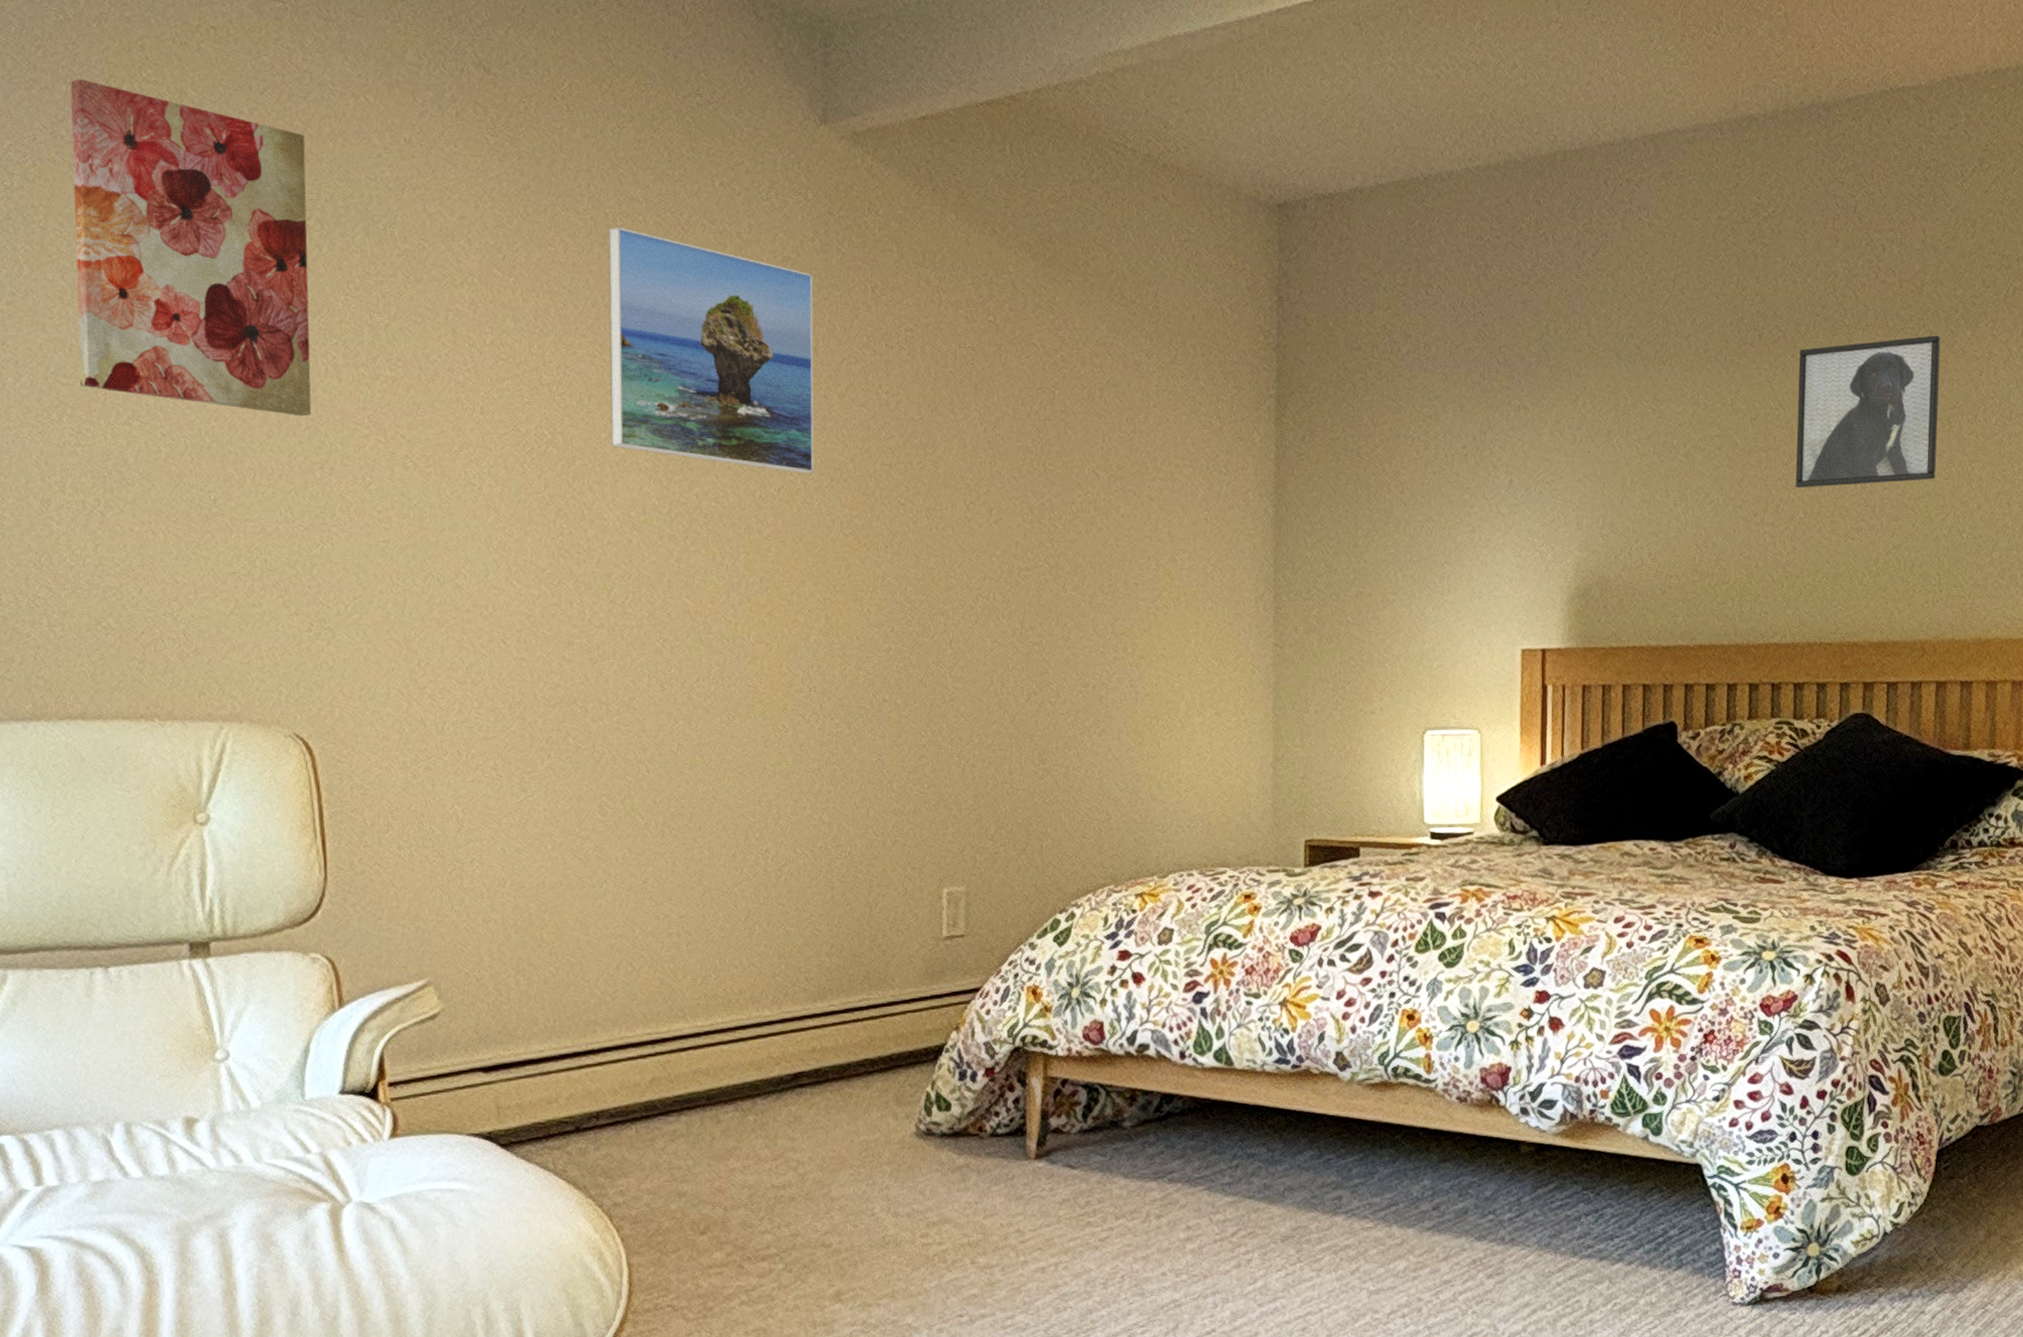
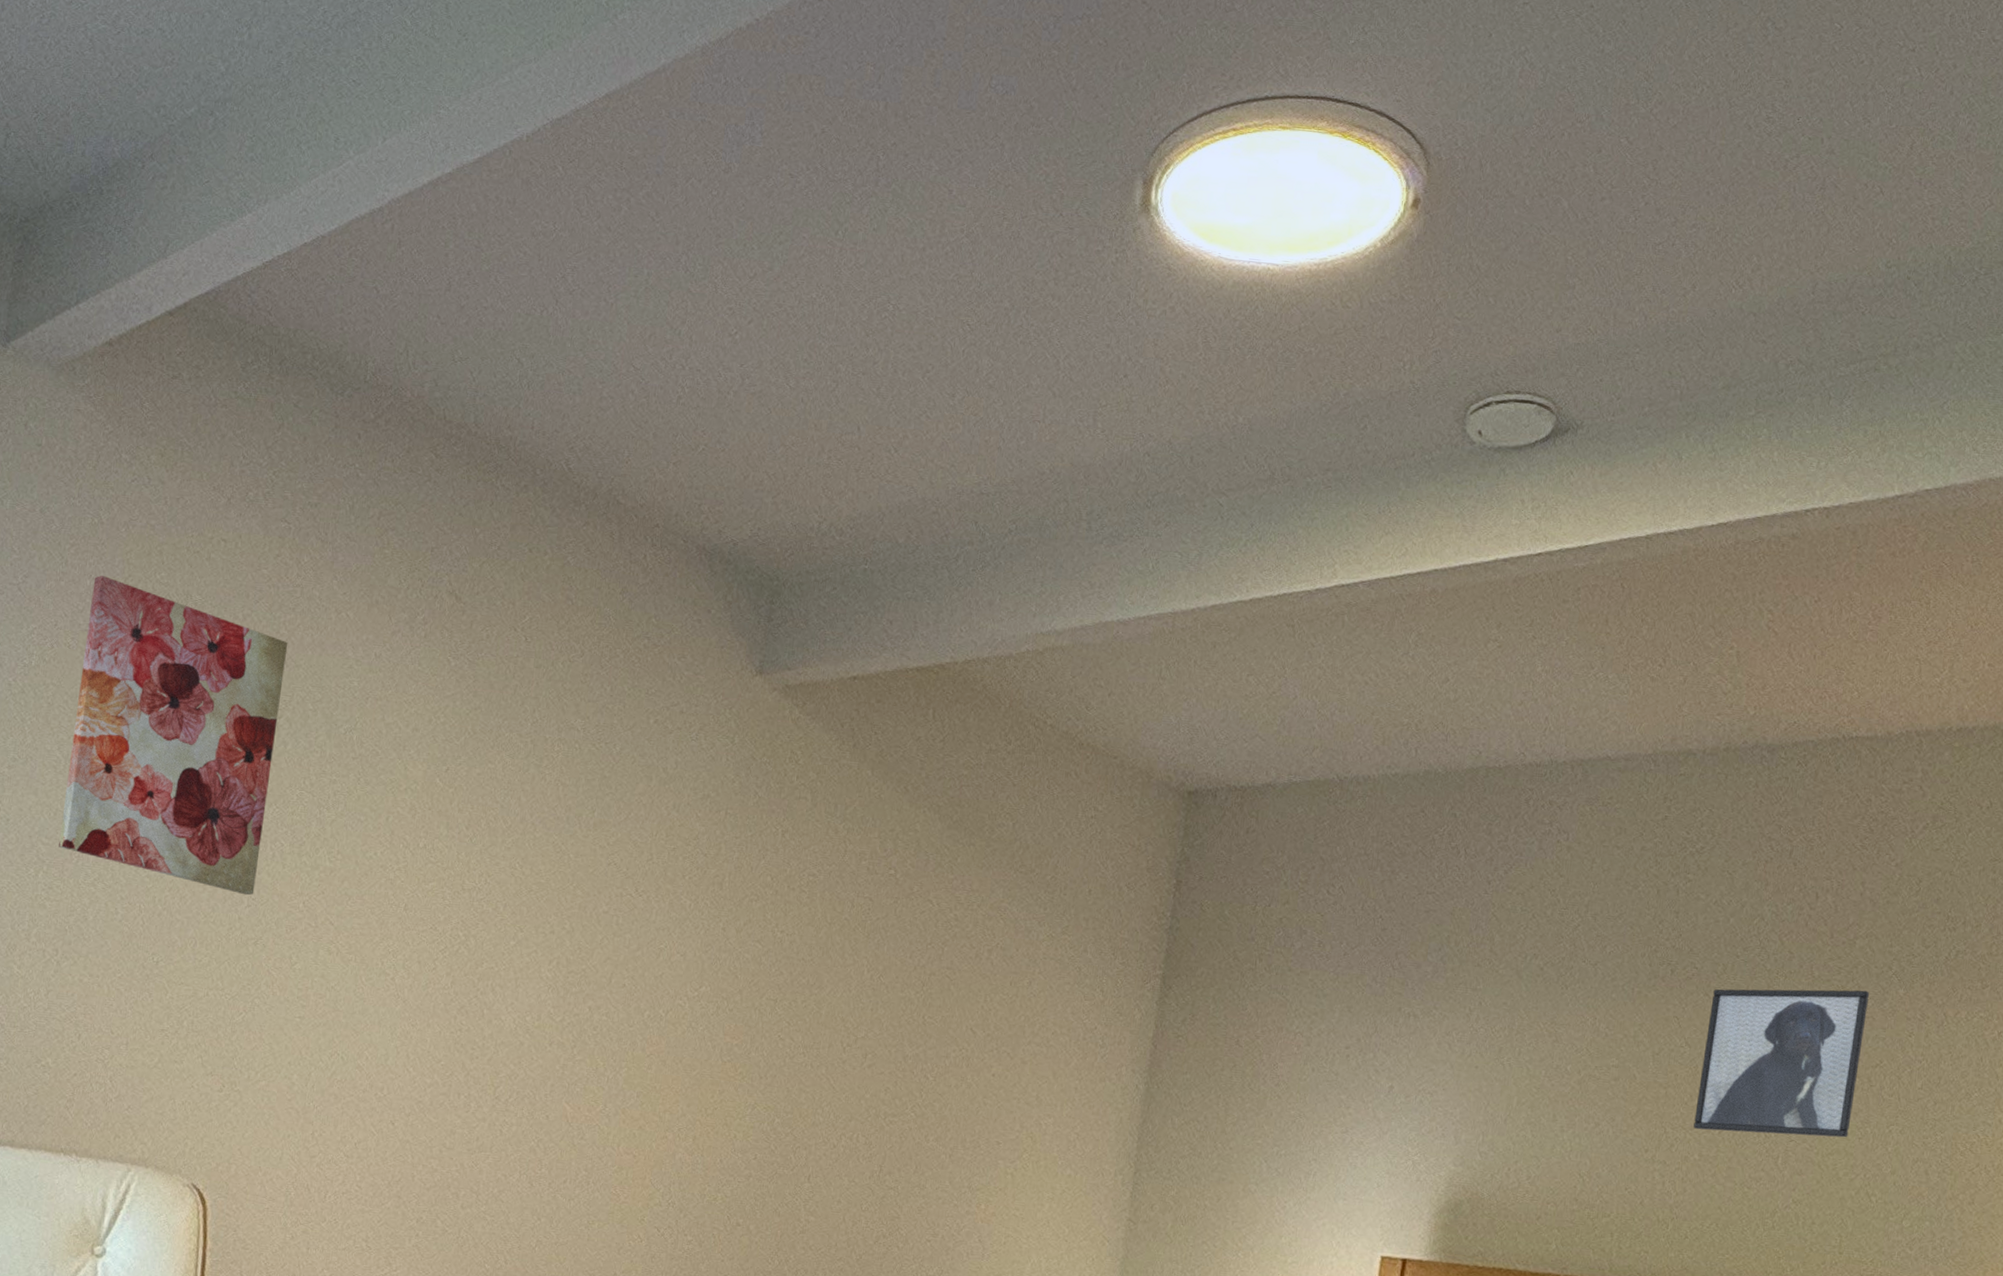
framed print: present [608,226,814,474] -> none [518,751,729,1000]

